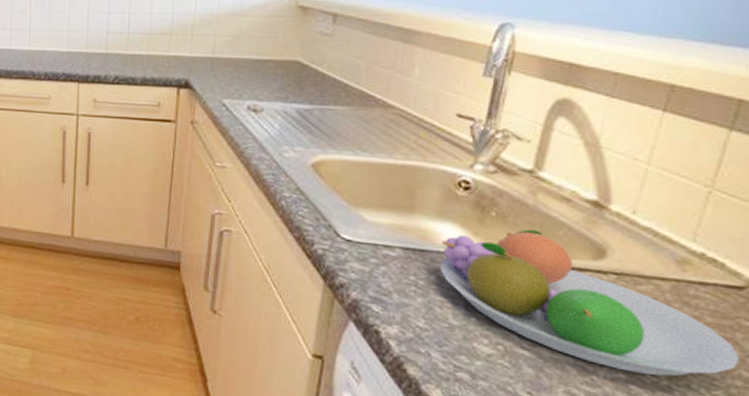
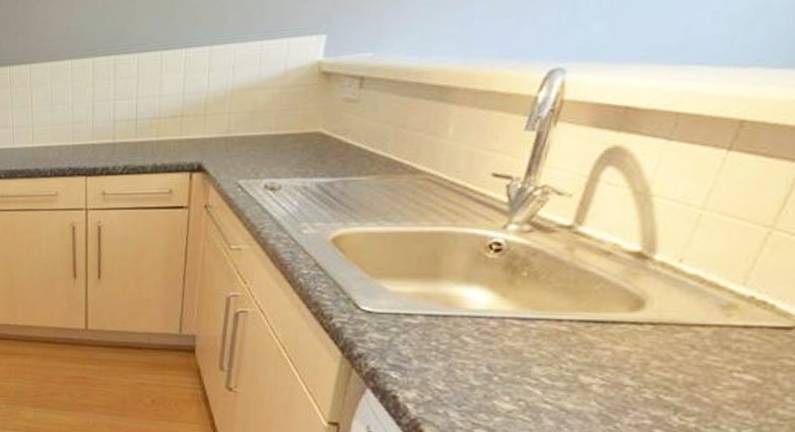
fruit bowl: present [440,229,740,377] -> none [463,287,778,419]

